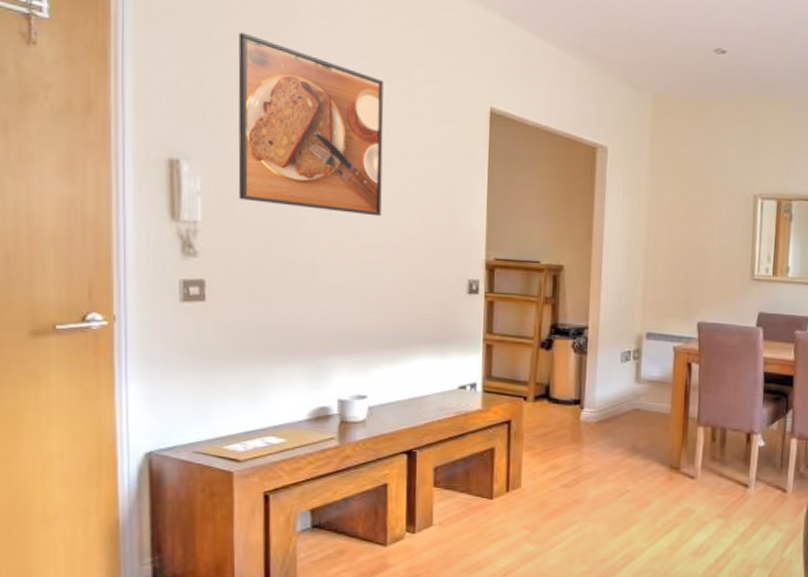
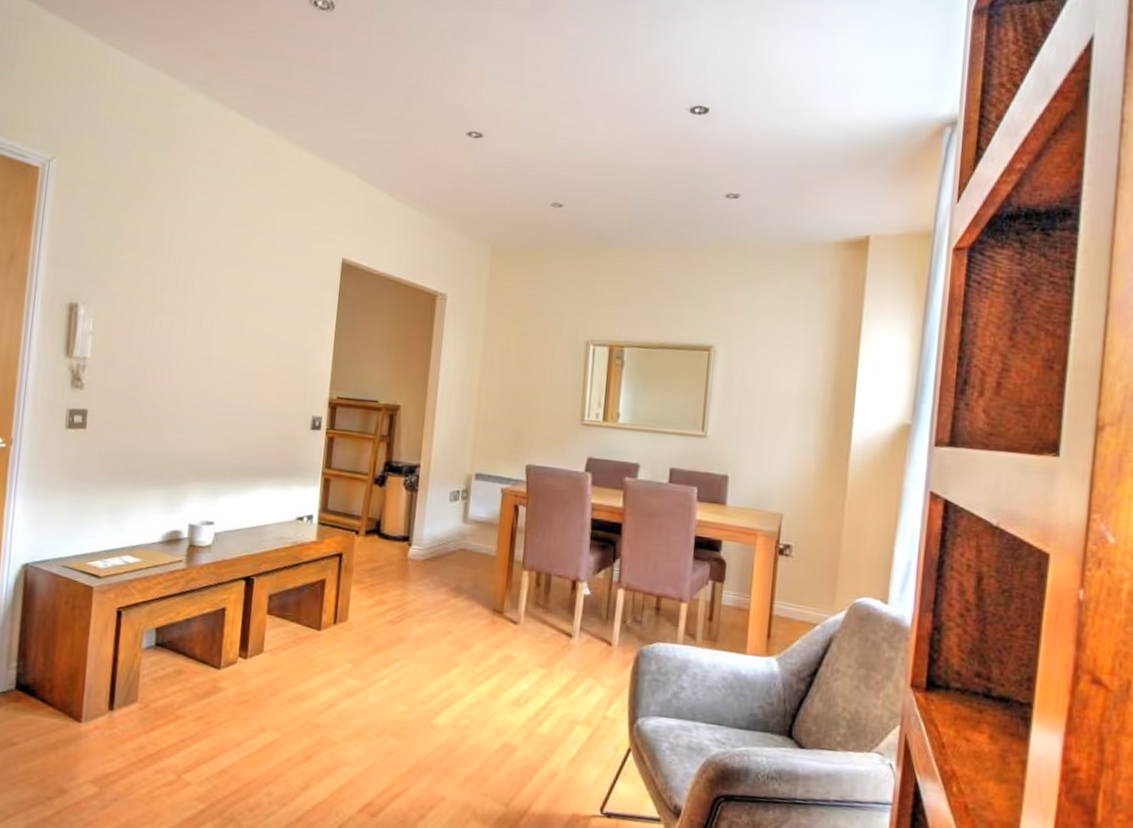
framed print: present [238,33,384,217] -> none [122,196,252,356]

